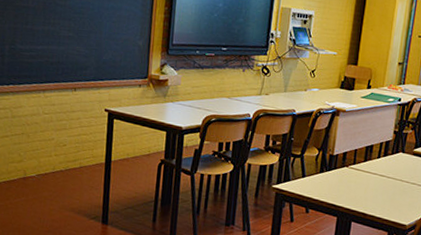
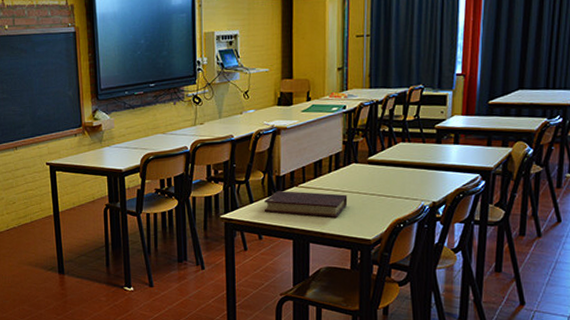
book: none [314,168,392,201] -> present [264,190,348,217]

